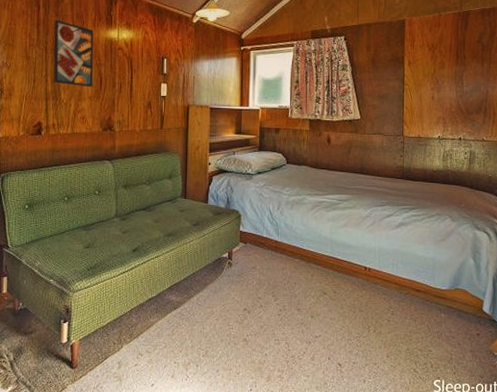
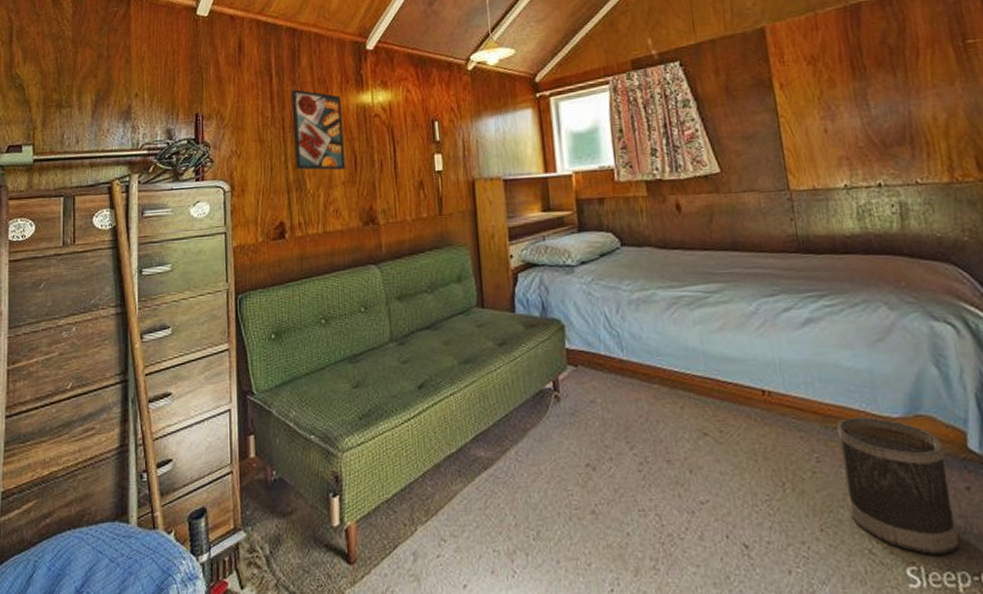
wastebasket: none [406,287,469,373] -> present [836,416,960,555]

